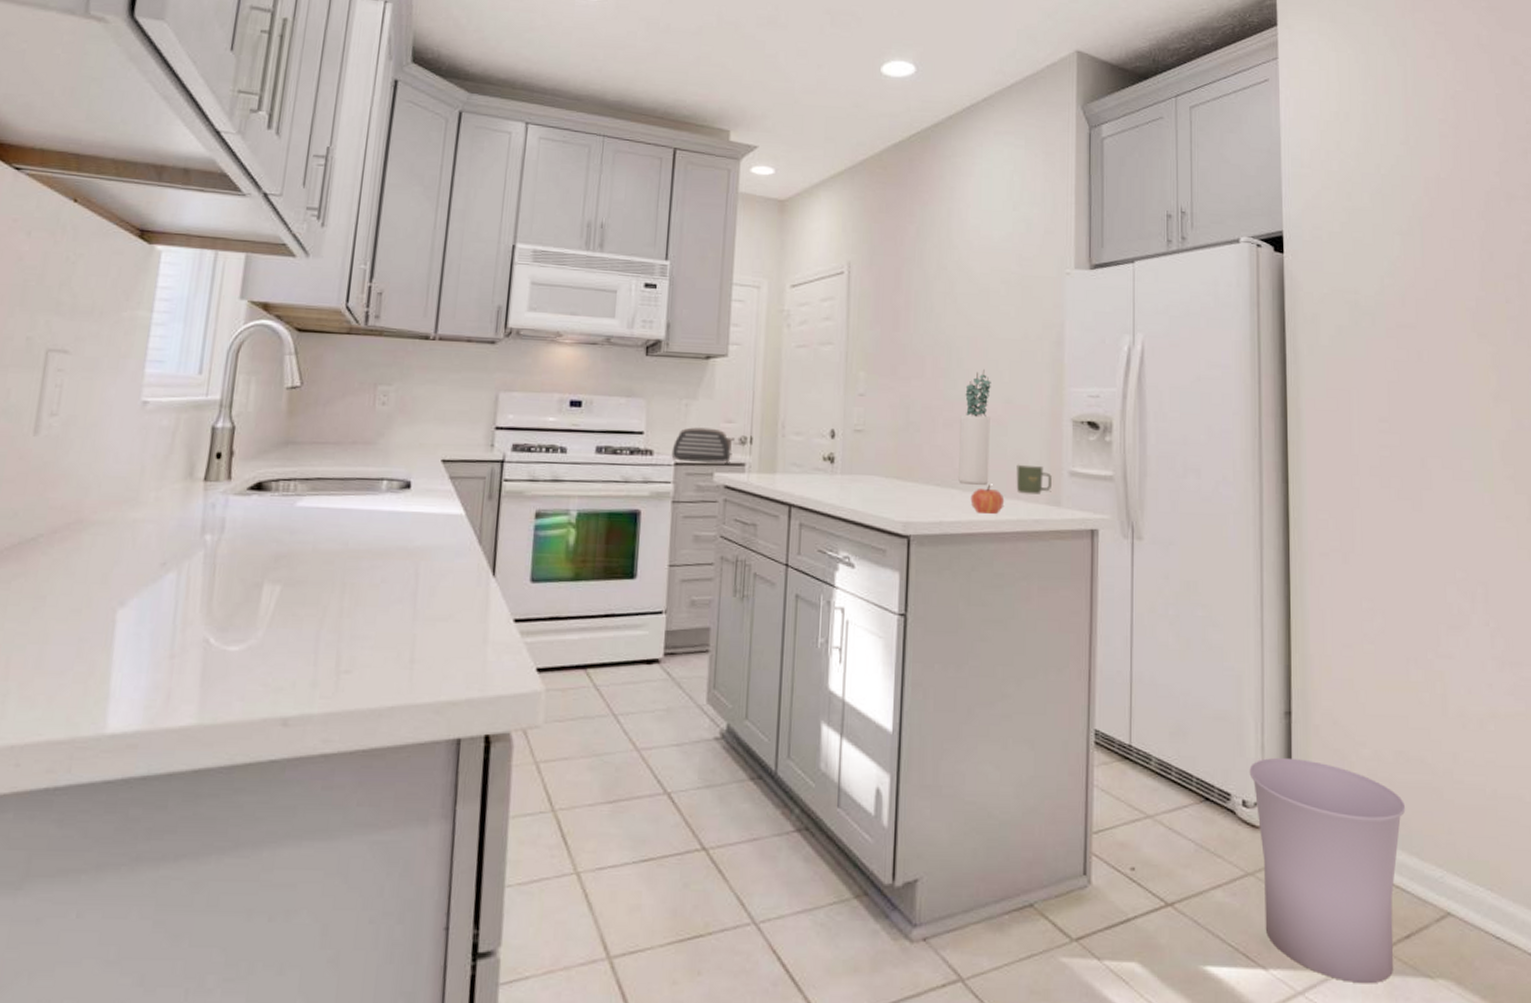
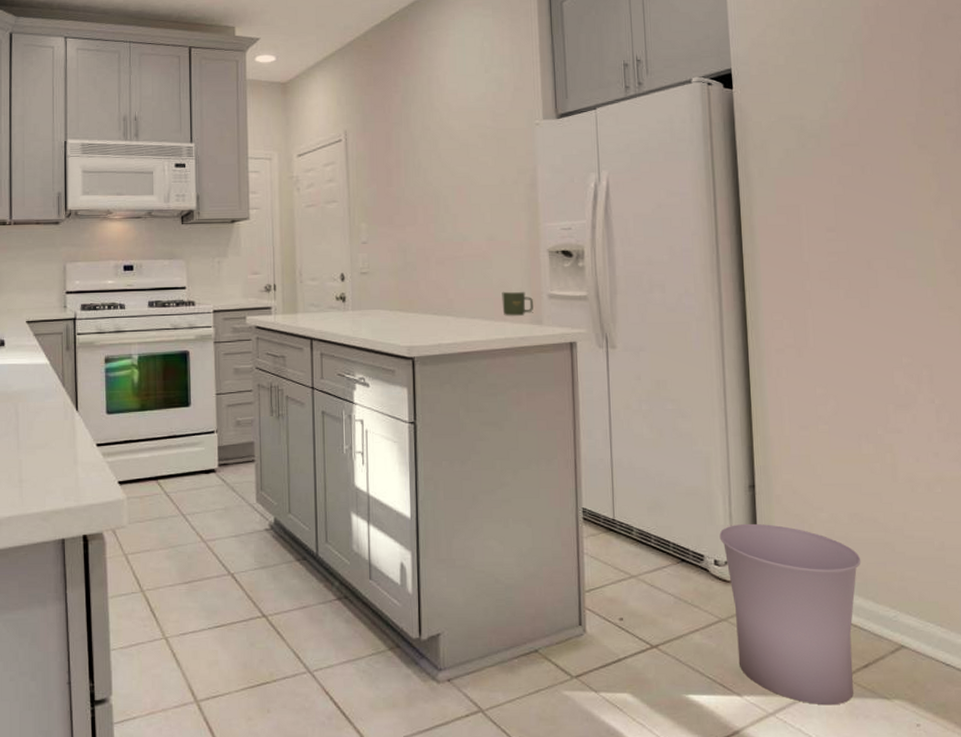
toaster: present [671,427,735,463] -> none [210,280,261,309]
vase: present [958,370,991,486] -> none [450,213,479,312]
fruit: present [970,484,1005,514] -> none [464,310,493,335]

